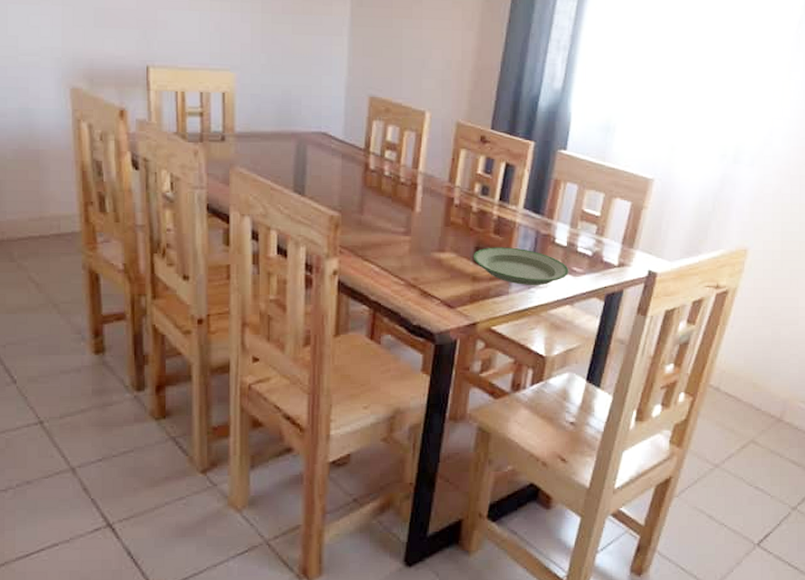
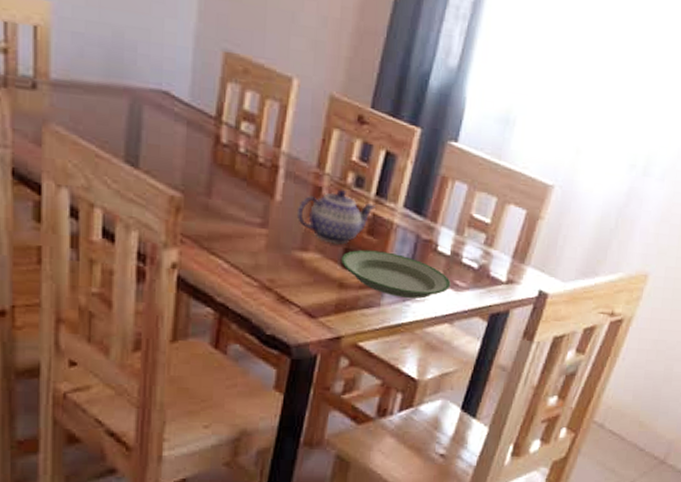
teapot: none [433,198,500,244] -> present [296,189,375,245]

